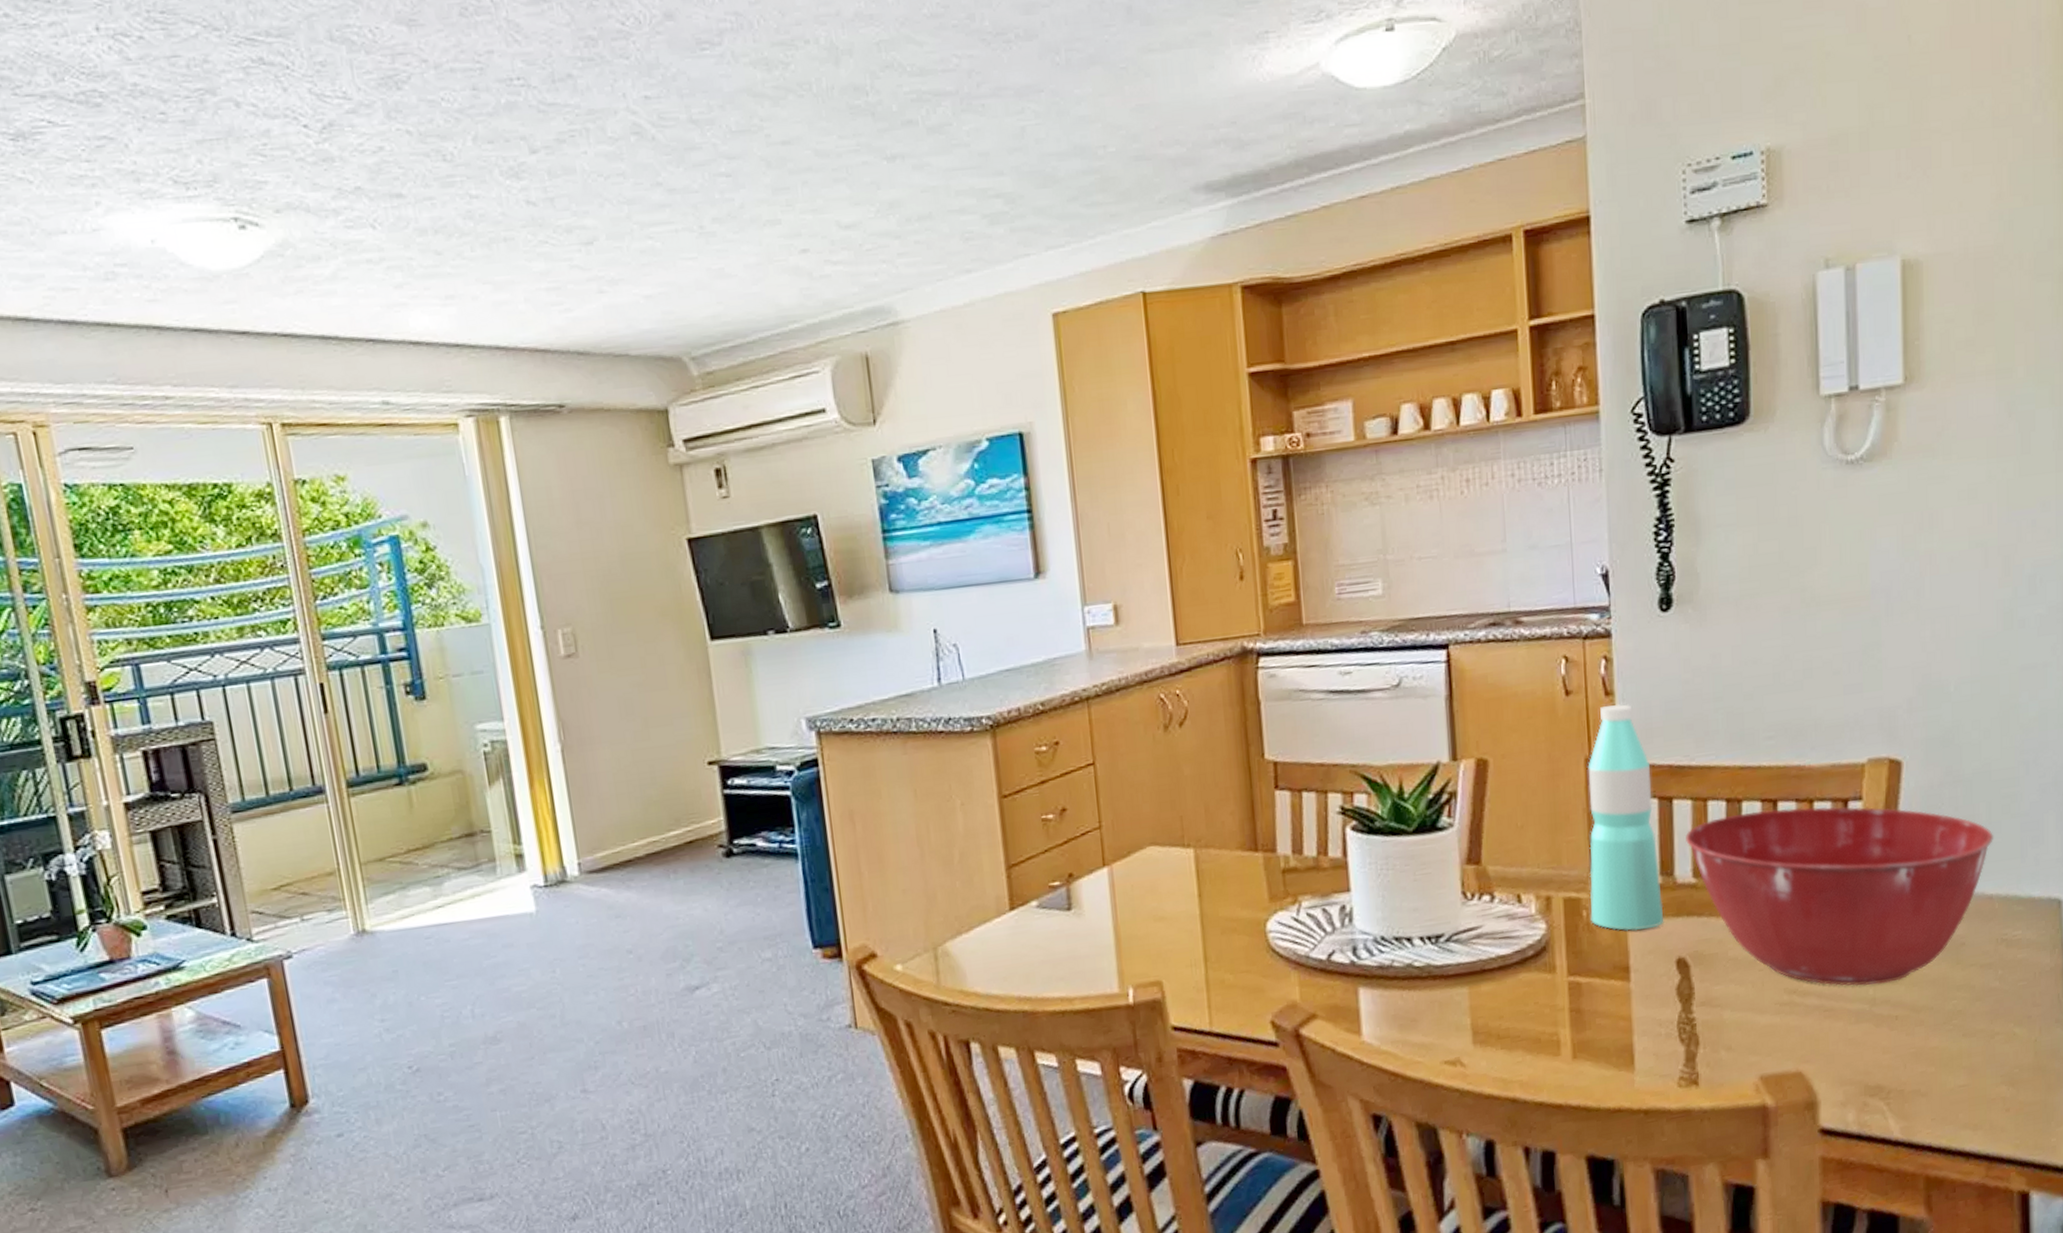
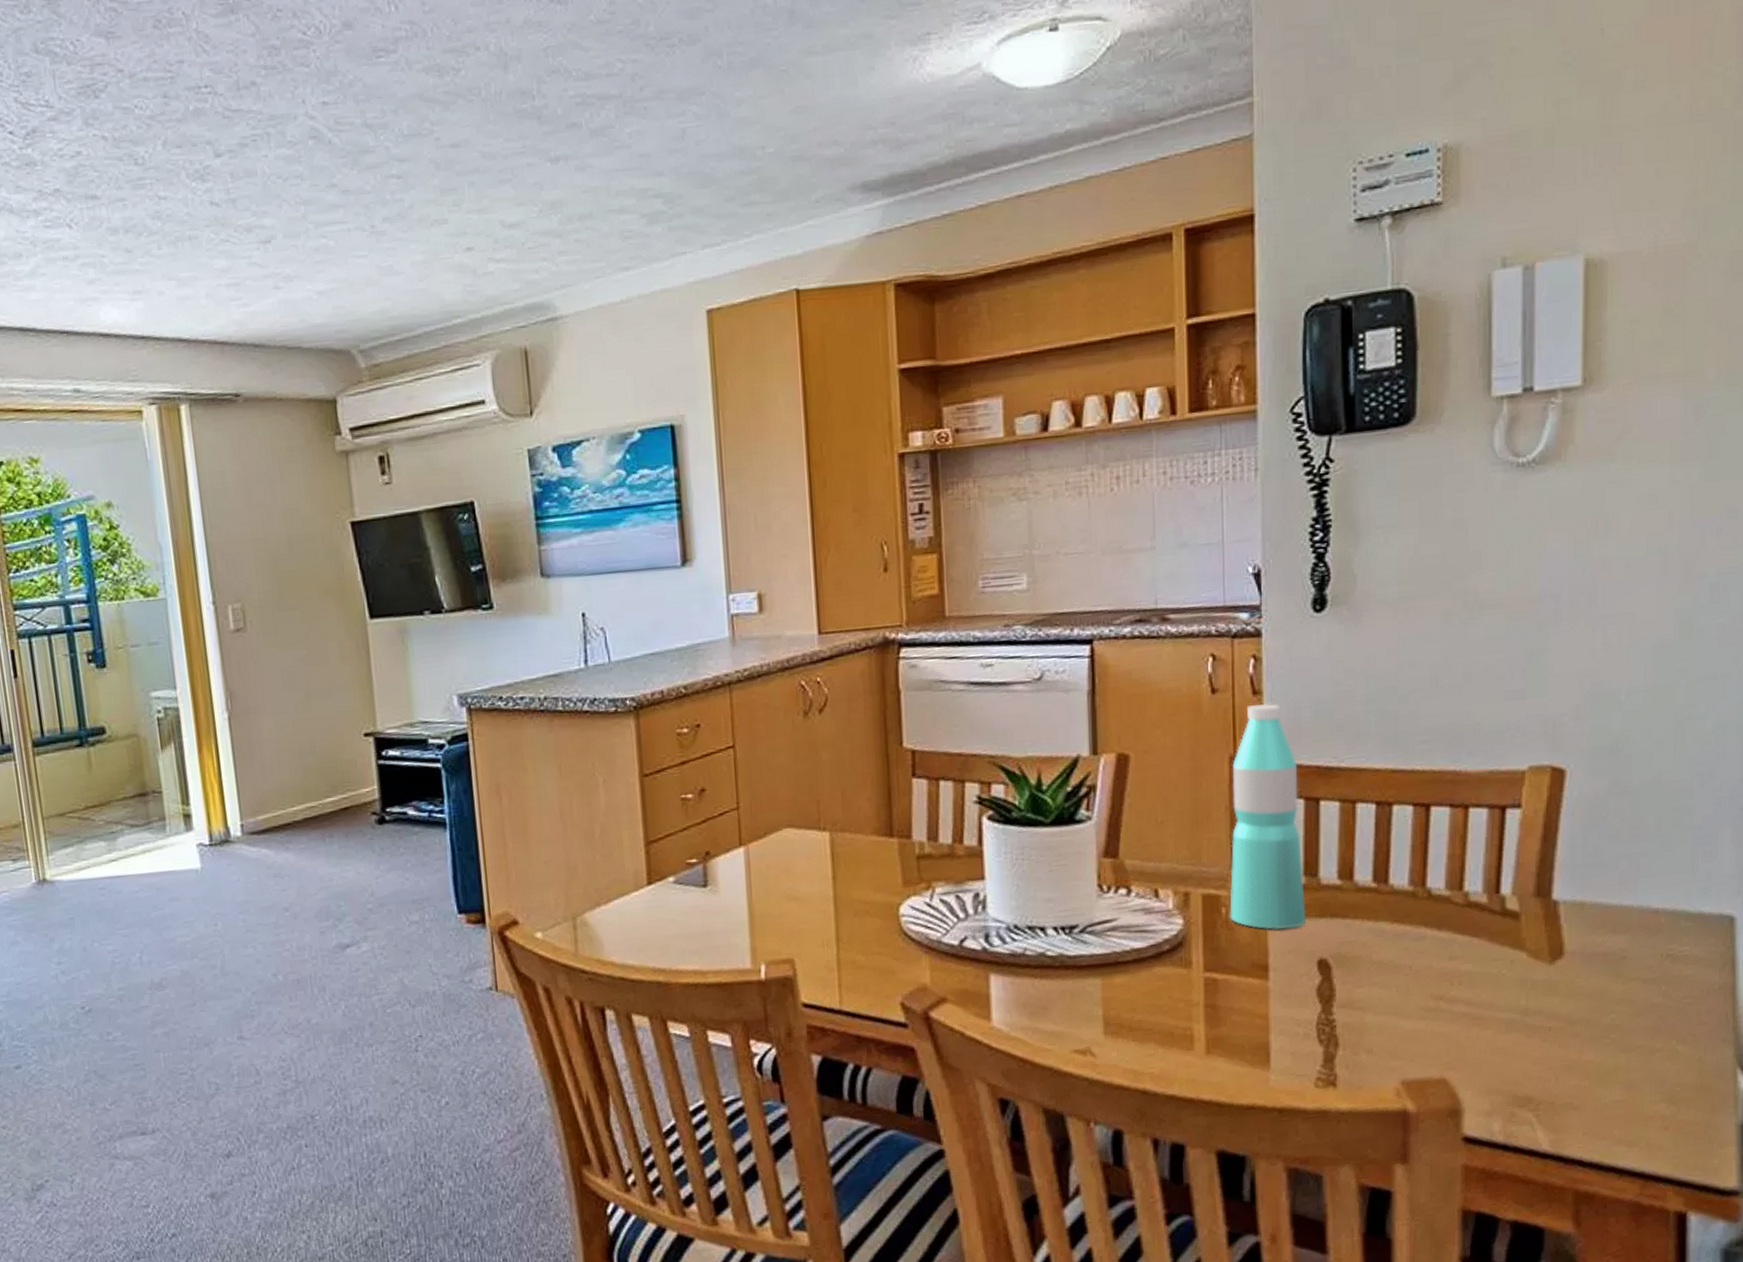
mixing bowl: present [1686,807,1994,987] -> none [1332,813,1663,996]

